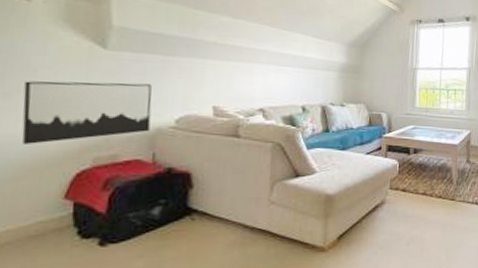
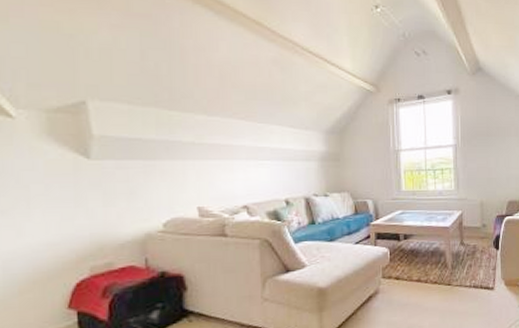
wall art: present [21,81,152,144] -> none [19,190,139,258]

